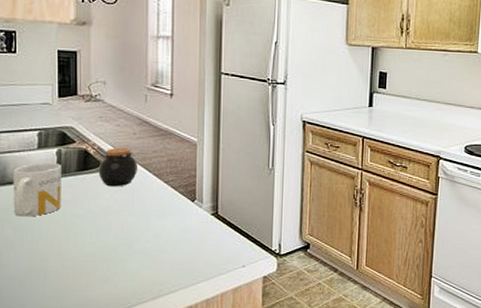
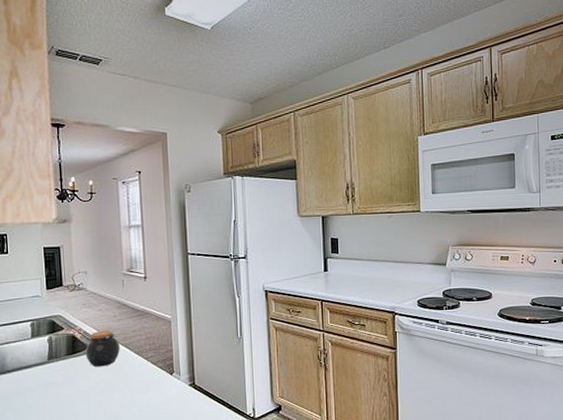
mug: present [12,162,61,217] -> none [10,349,55,402]

